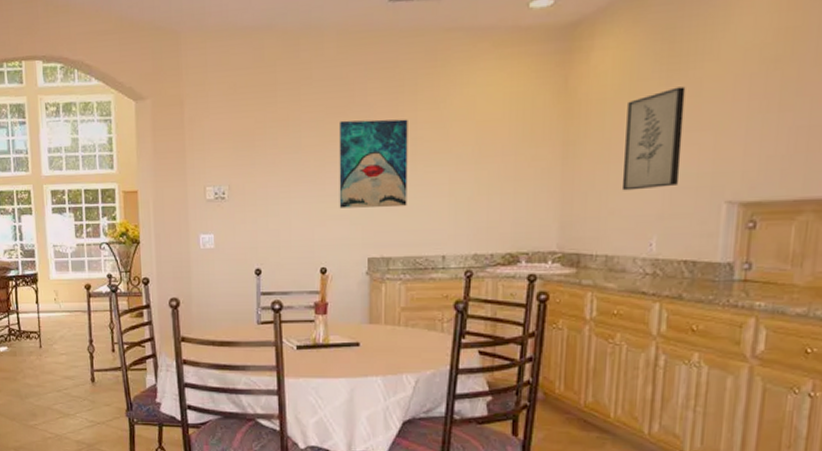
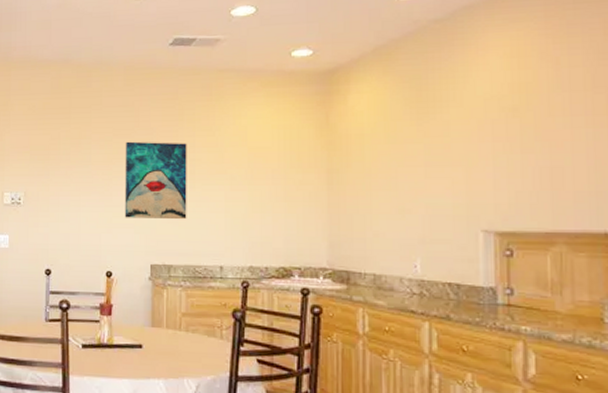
wall art: present [621,86,686,191] -> none [383,128,437,216]

